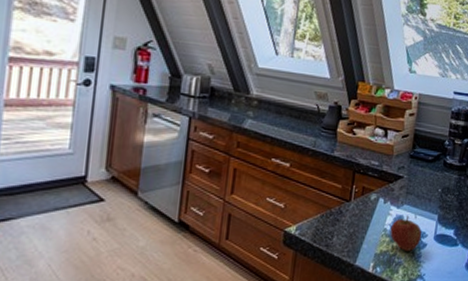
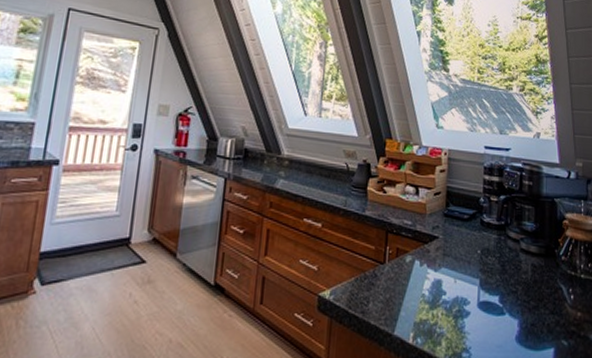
apple: present [390,215,422,251] -> none [429,279,464,320]

